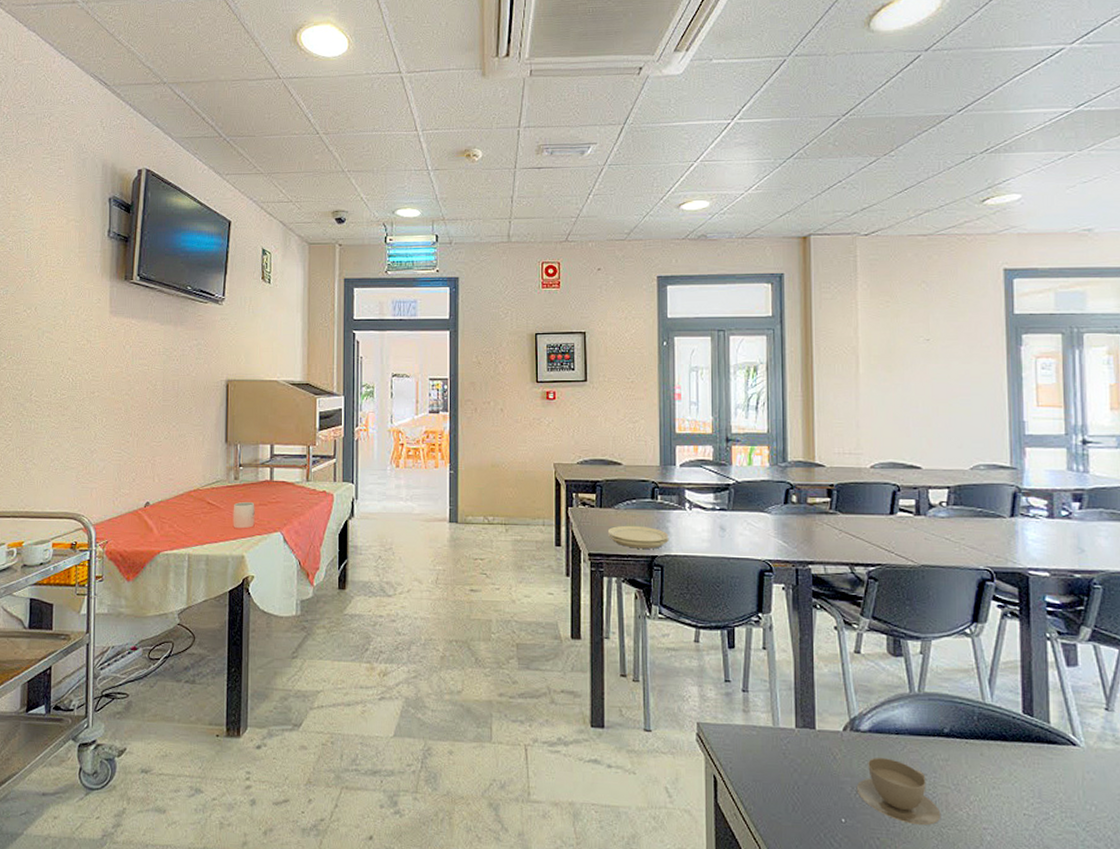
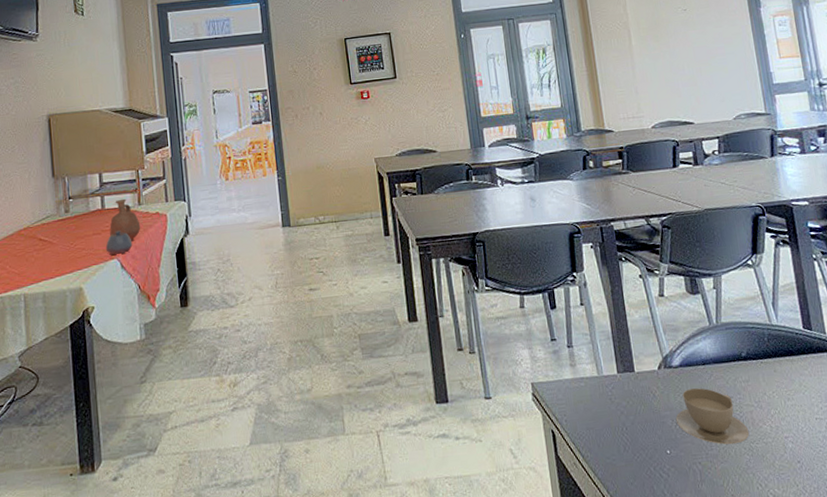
mug: present [233,502,255,530] -> none [66,233,90,263]
sugar bowl: none [270,504,297,529] -> present [105,230,133,256]
jug: none [275,473,307,517] -> present [109,198,141,241]
plate: present [607,525,668,549] -> none [430,206,487,229]

